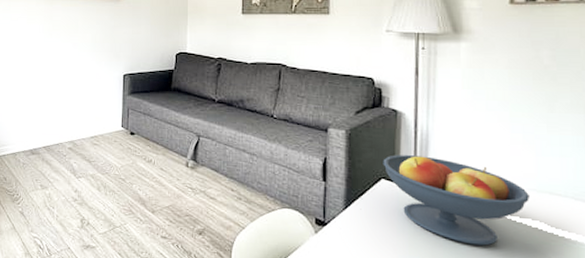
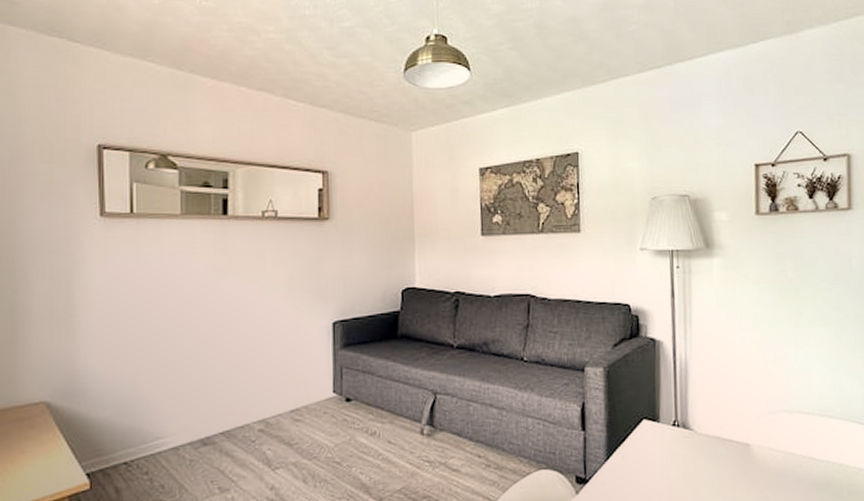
fruit bowl: present [383,155,529,246] -> none [643,388,782,480]

